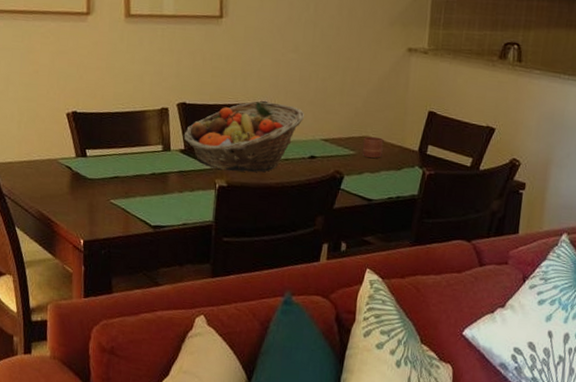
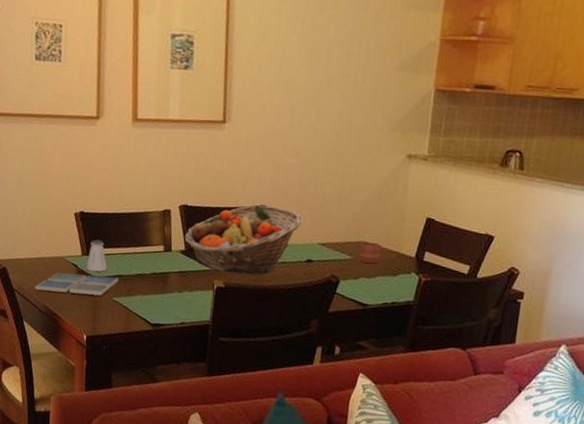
drink coaster: none [26,175,116,199] -> present [35,272,118,296]
saltshaker: none [81,140,103,174] -> present [86,239,107,272]

